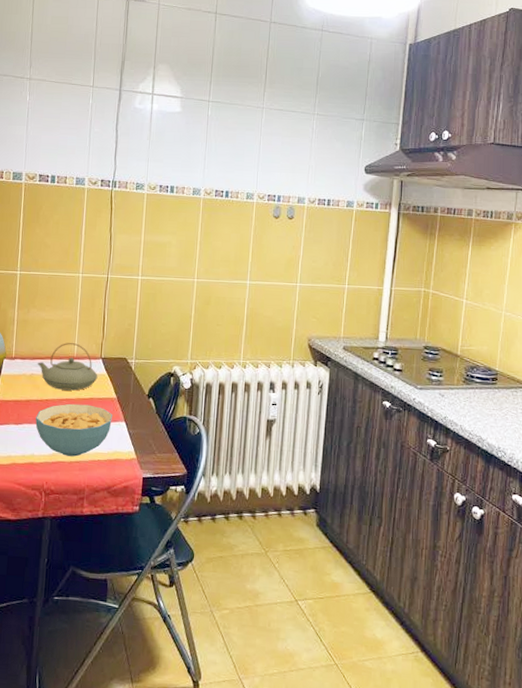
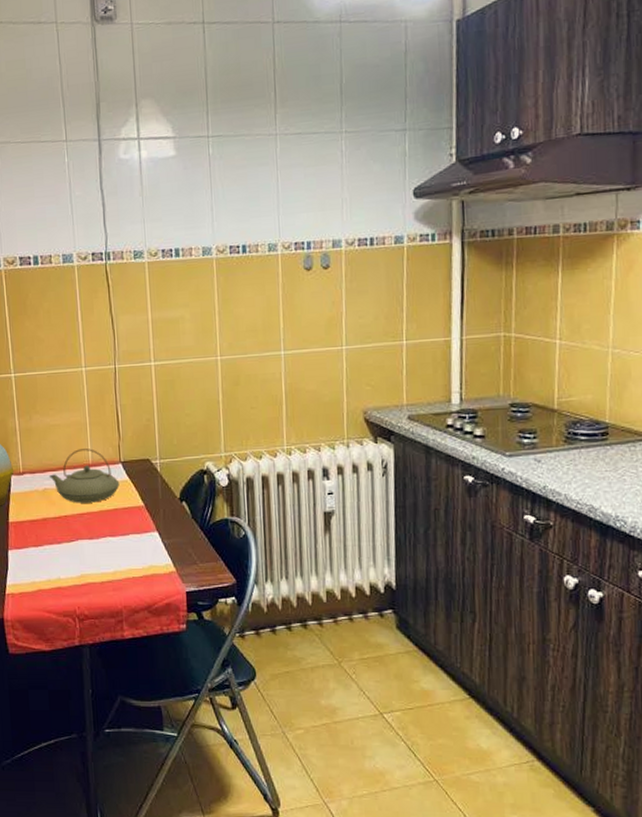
cereal bowl: present [35,403,112,457] -> none [56,516,143,576]

